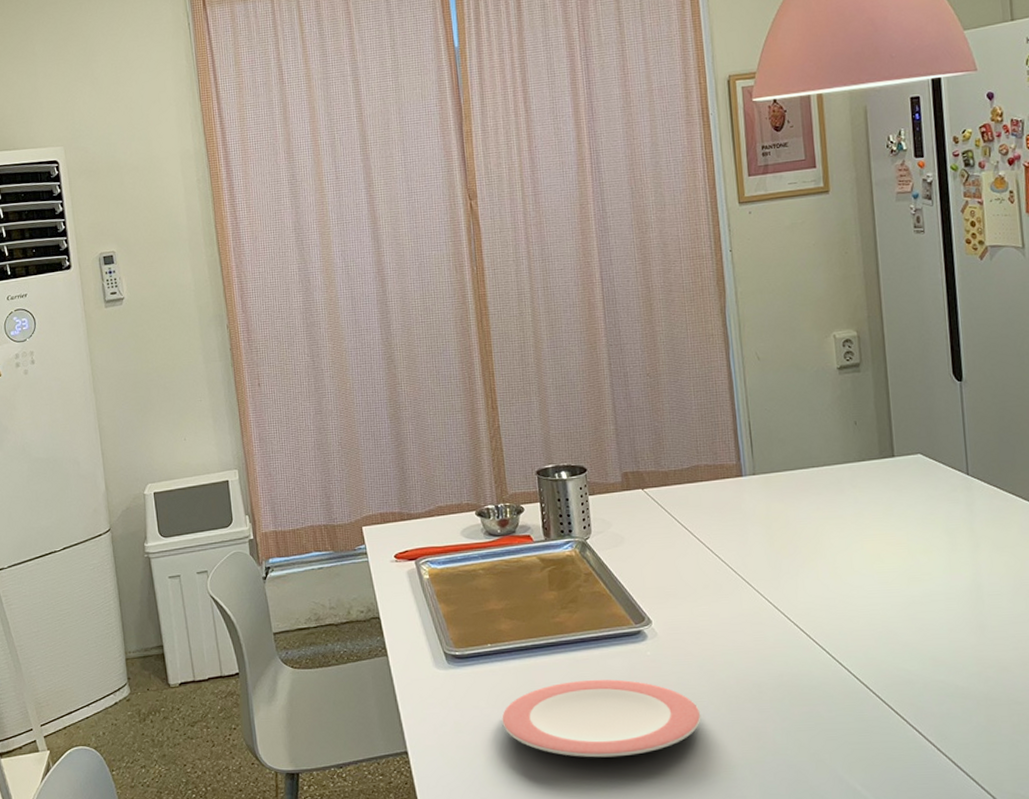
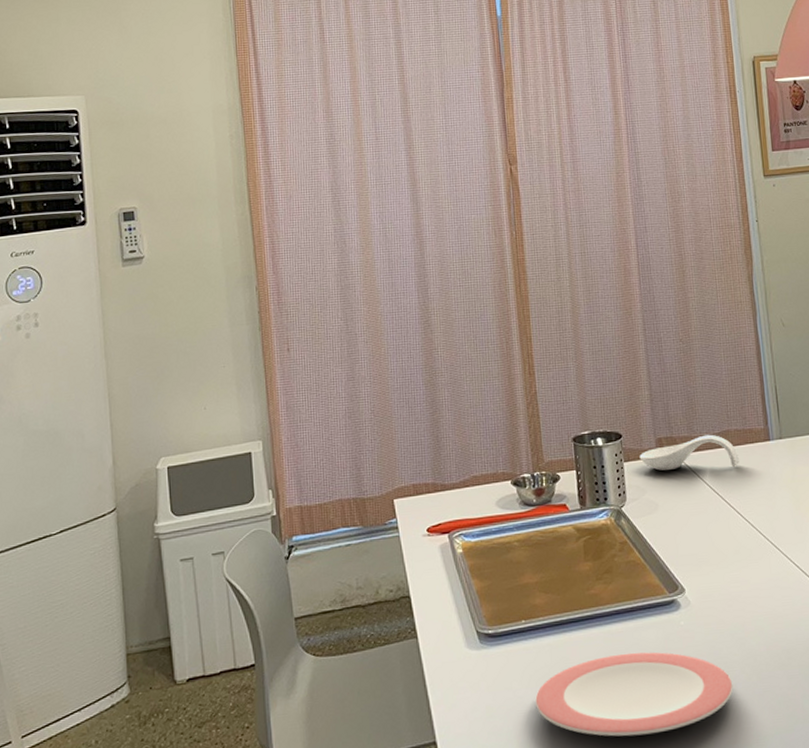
spoon rest: none [605,469,709,505] -> present [639,434,739,471]

